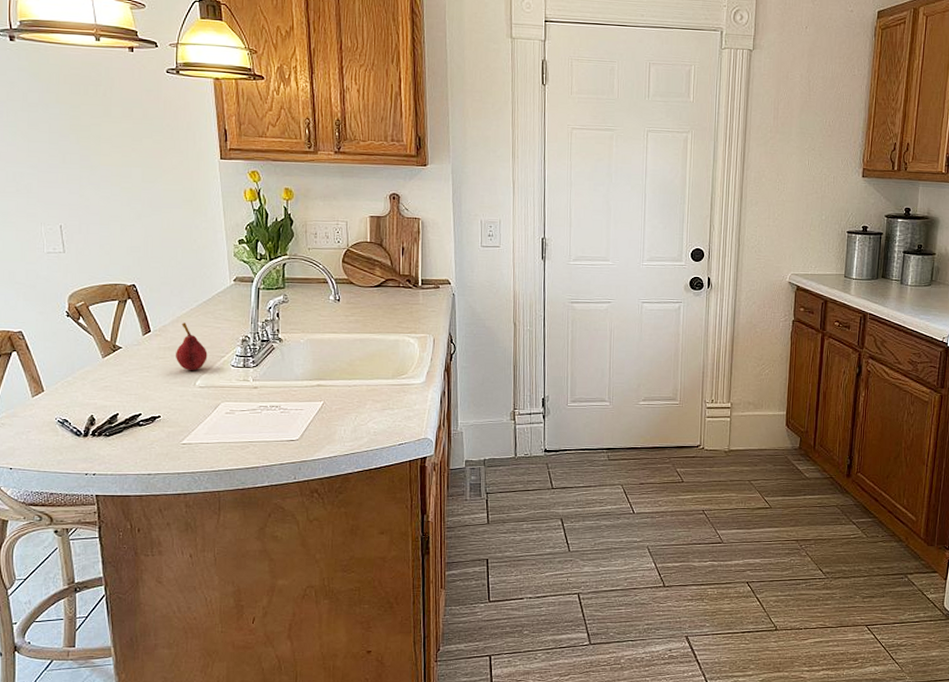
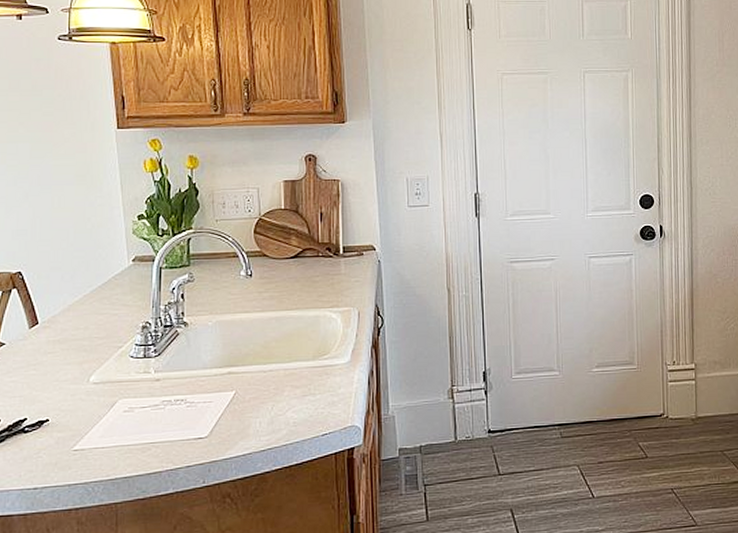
fruit: present [176,323,208,370] -> none [67,311,103,365]

